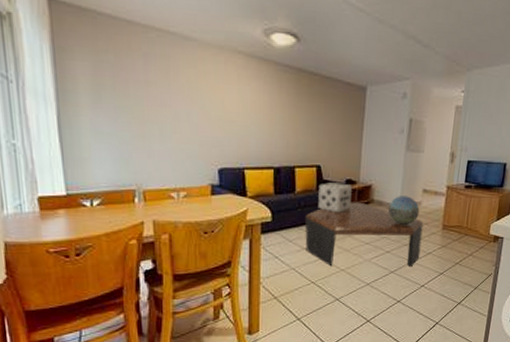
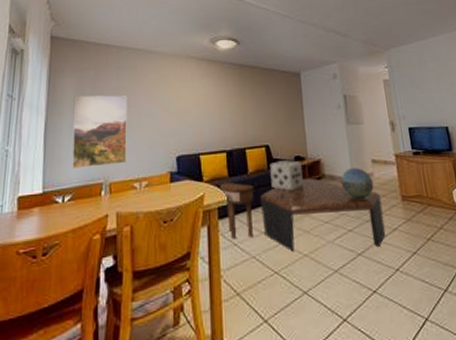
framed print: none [90,85,162,173] -> present [72,95,128,170]
side table: none [264,199,301,252] -> present [219,181,255,239]

